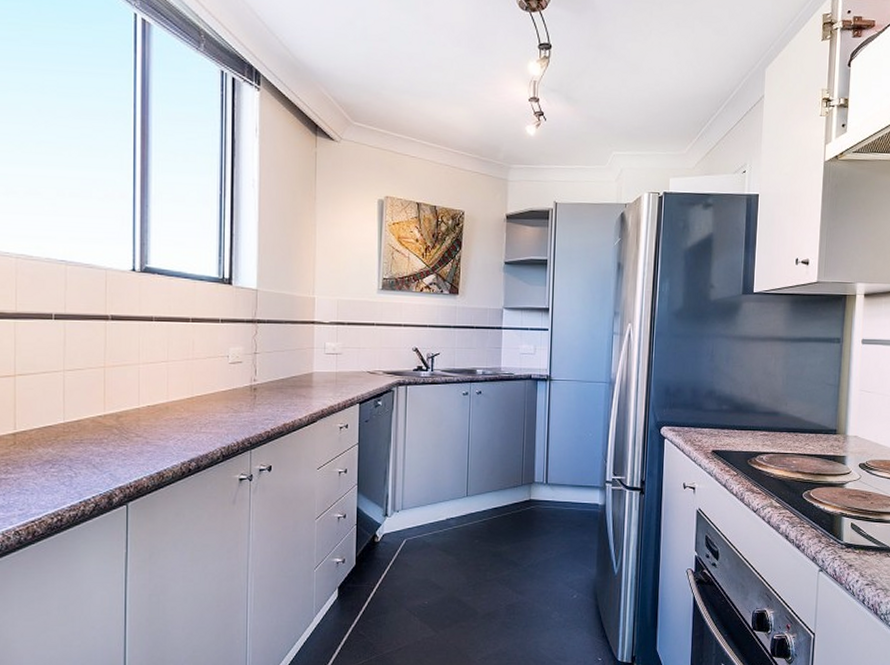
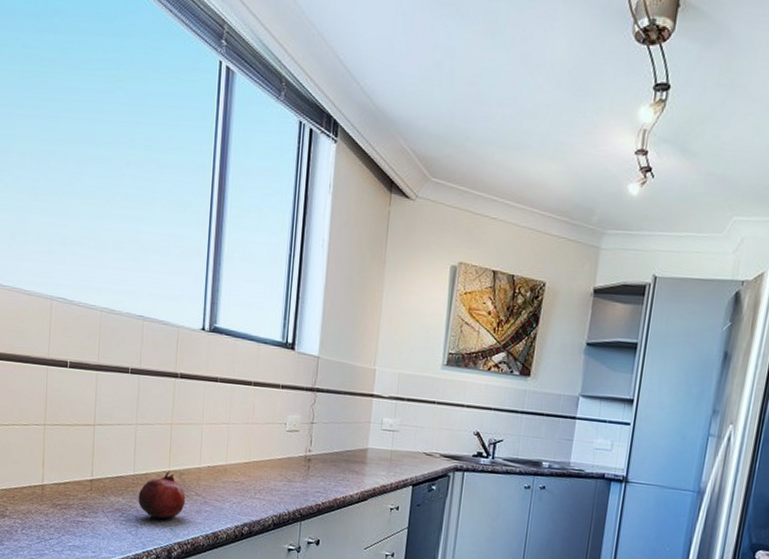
fruit: none [70,415,125,468] -> present [138,471,186,520]

